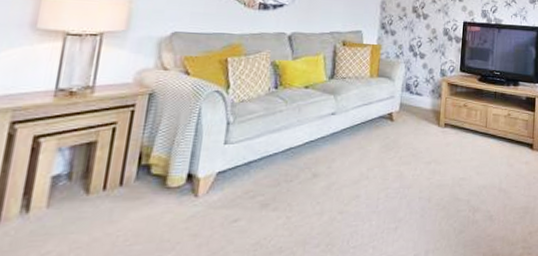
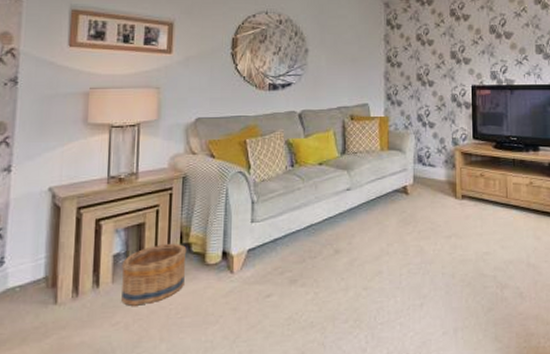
basket: none [56,164,146,233] -> present [121,243,187,306]

